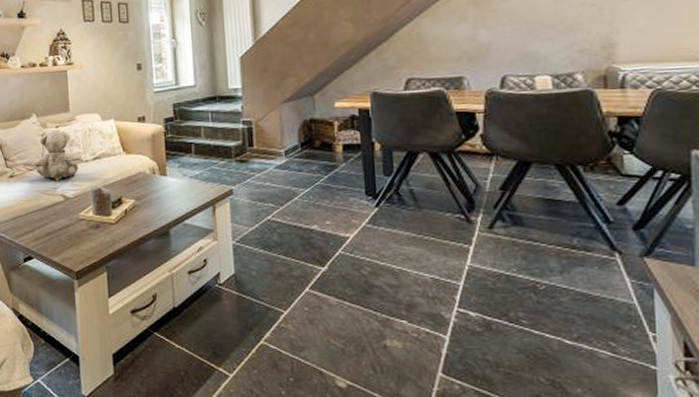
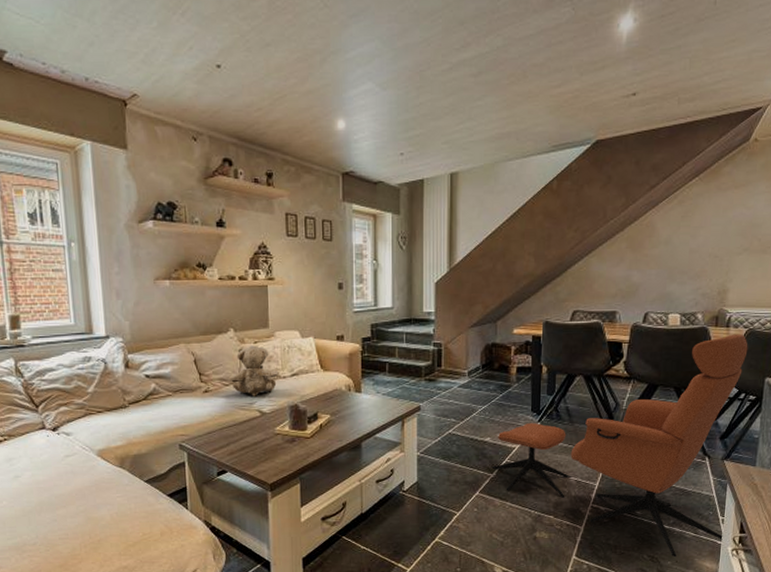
armchair: none [322,96,658,384] -> present [491,334,748,558]

